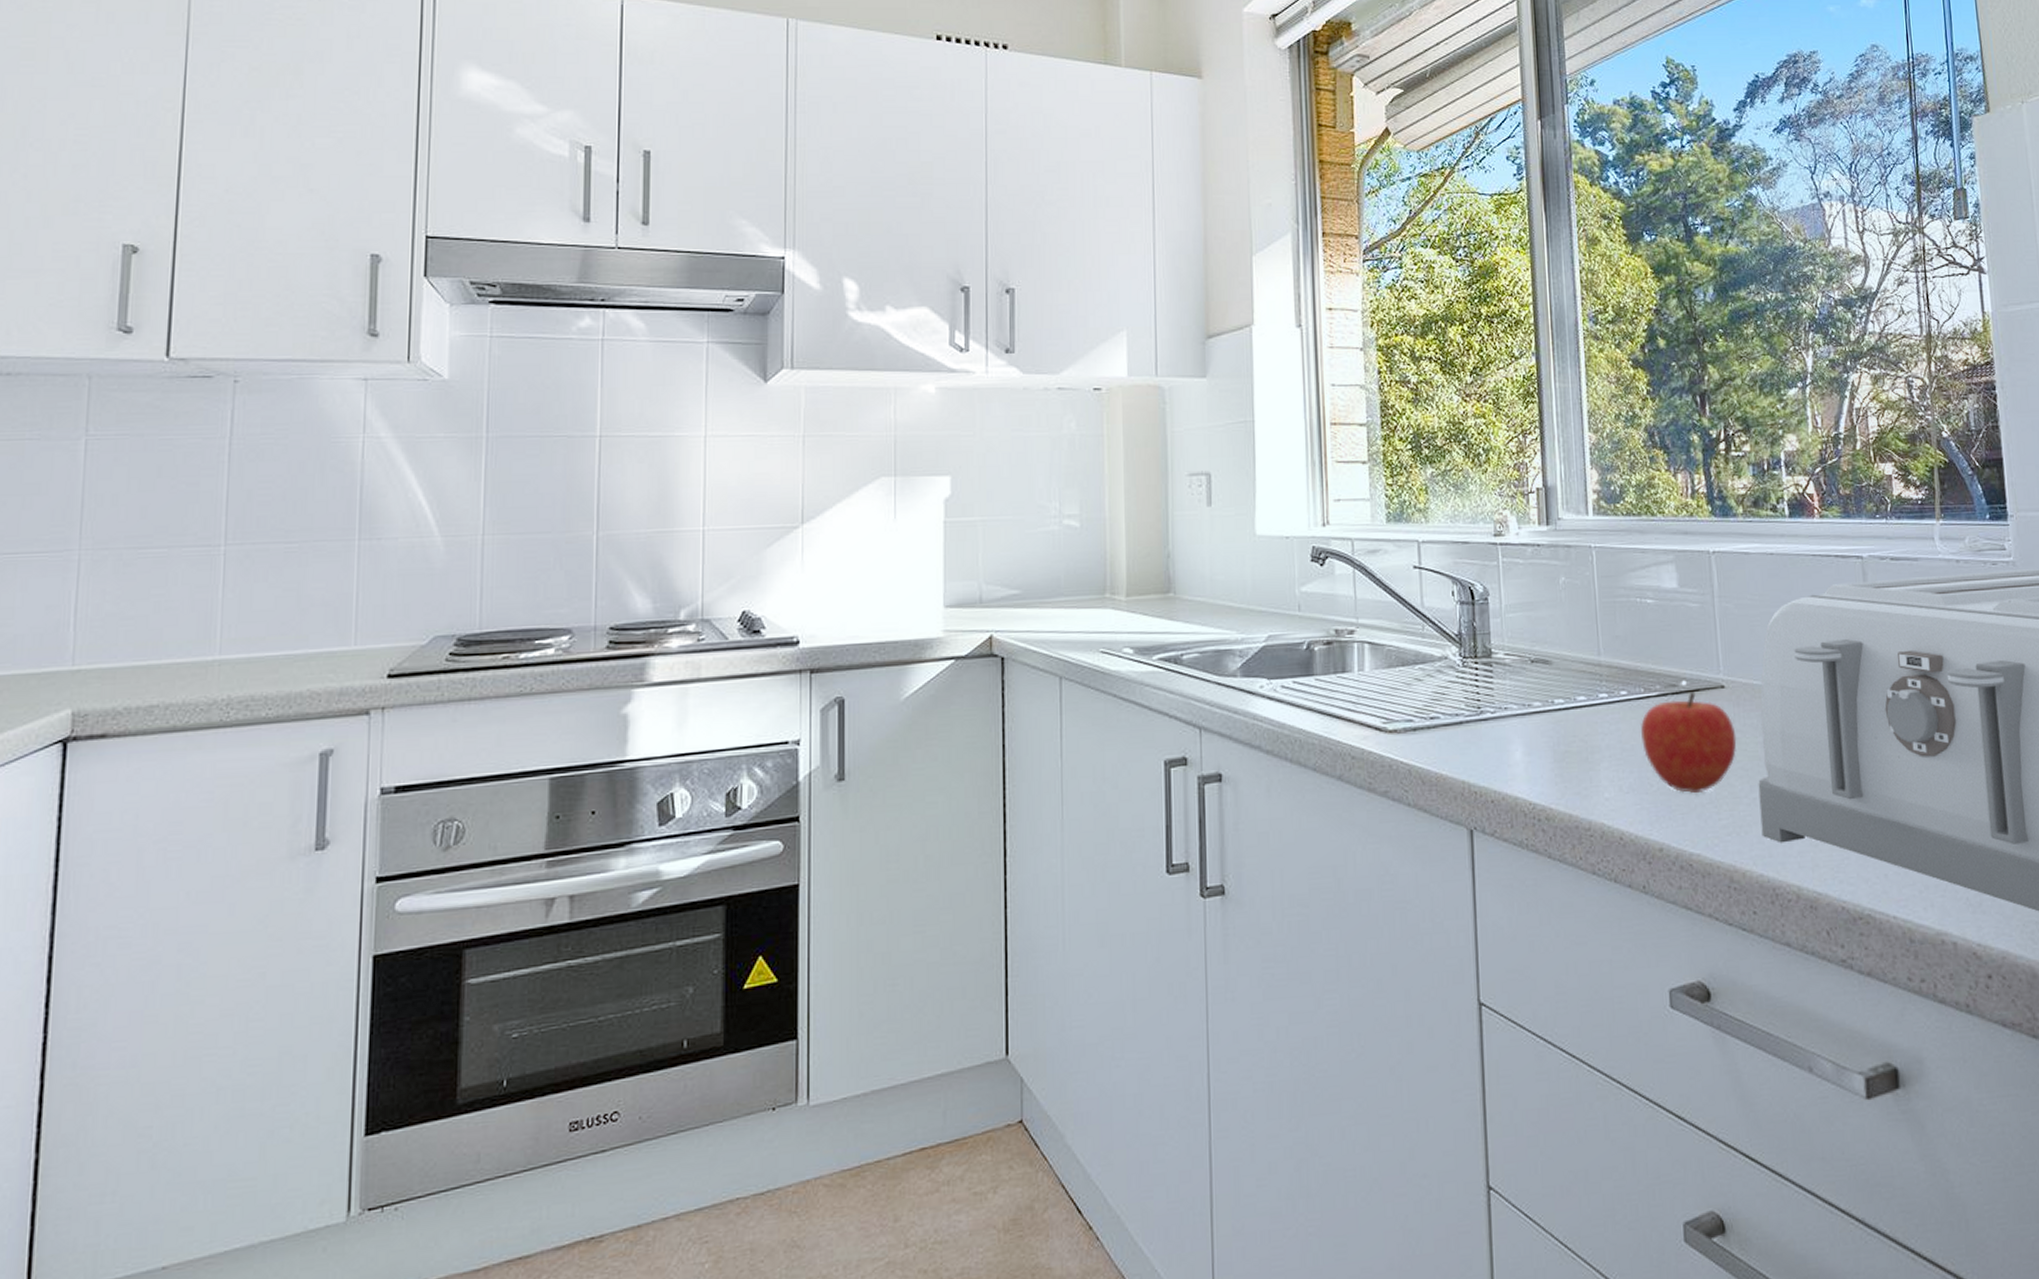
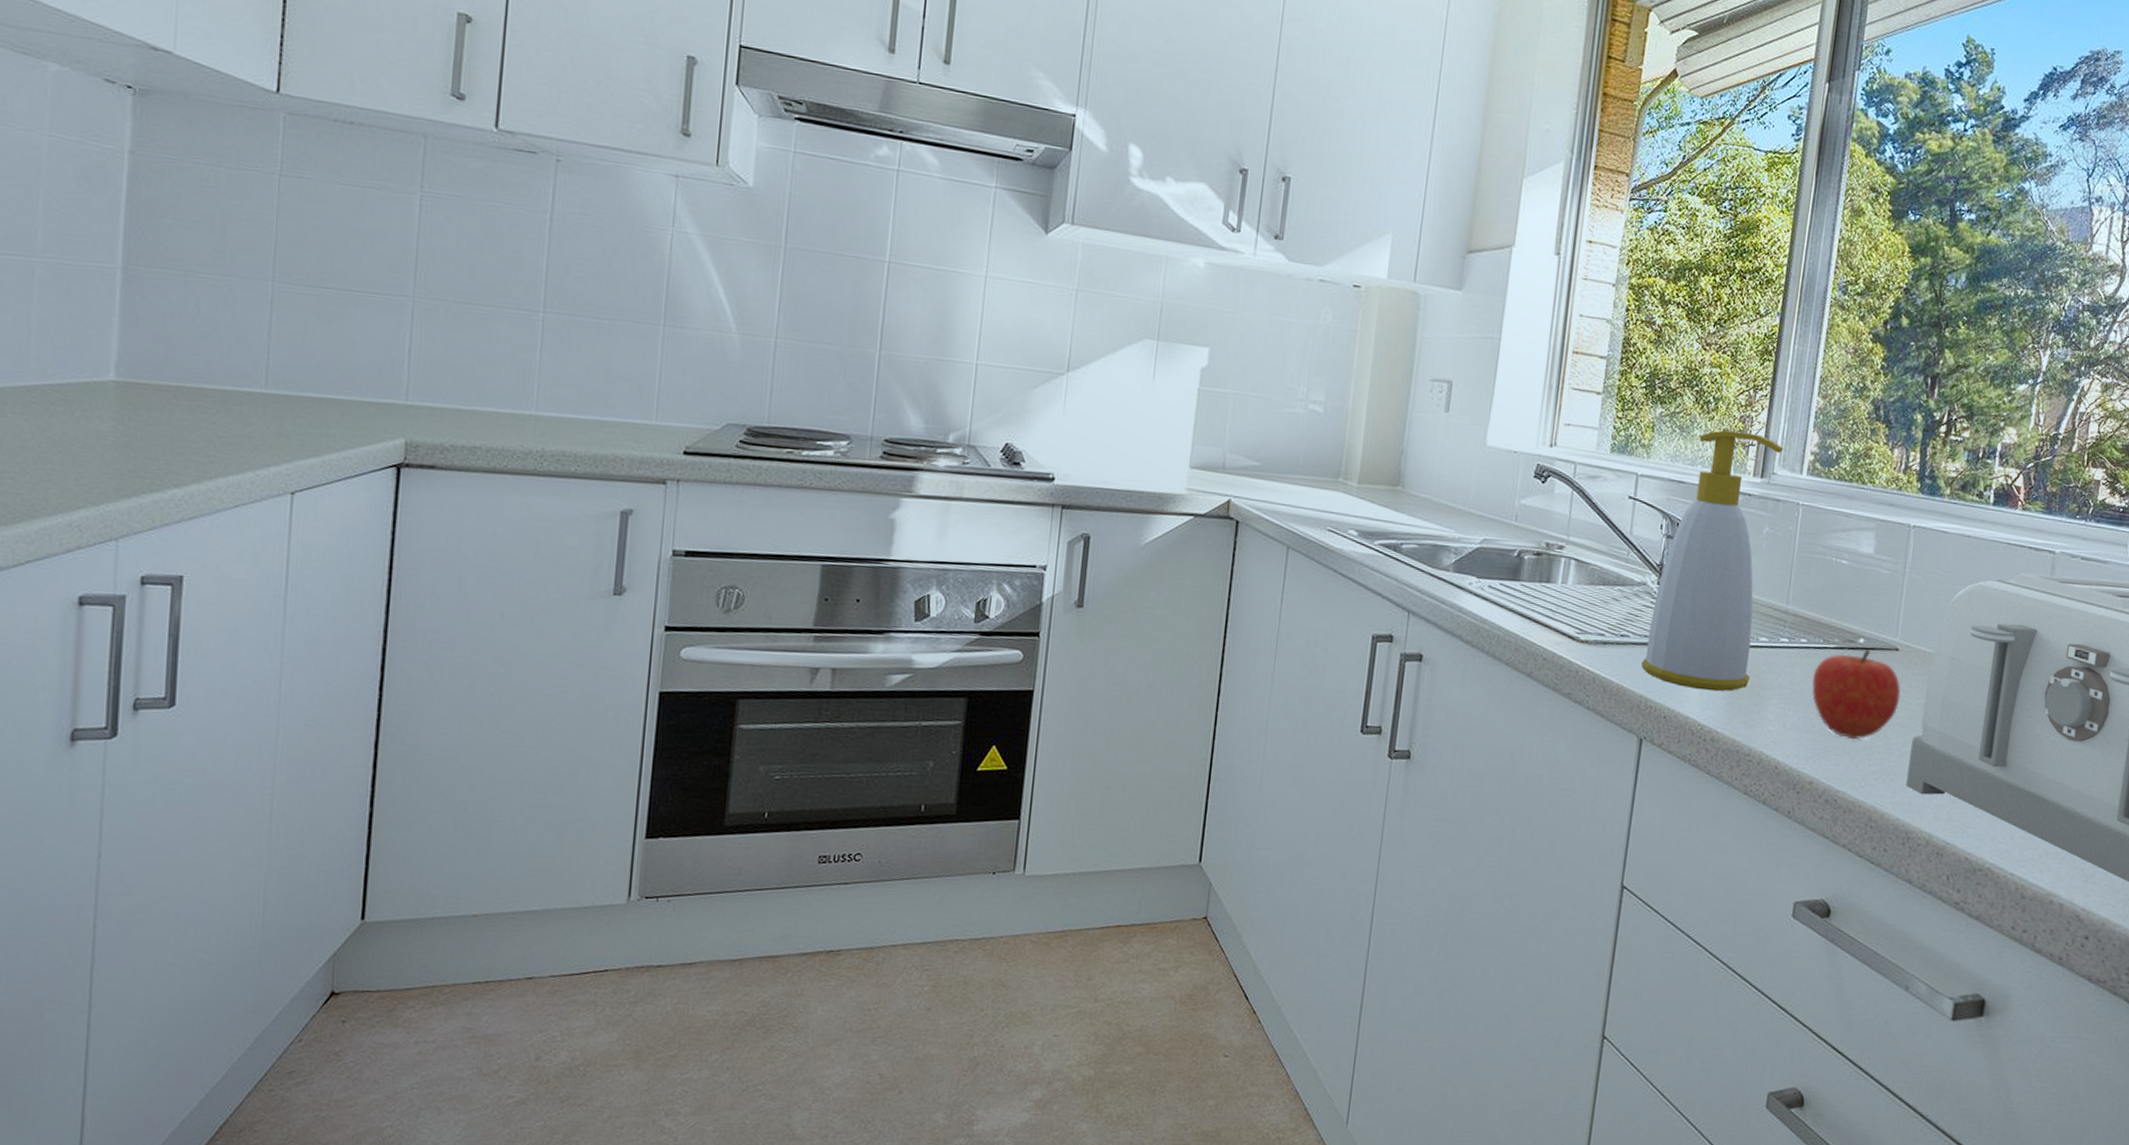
soap bottle: none [1458,480,1575,765] -> present [1641,430,1784,692]

